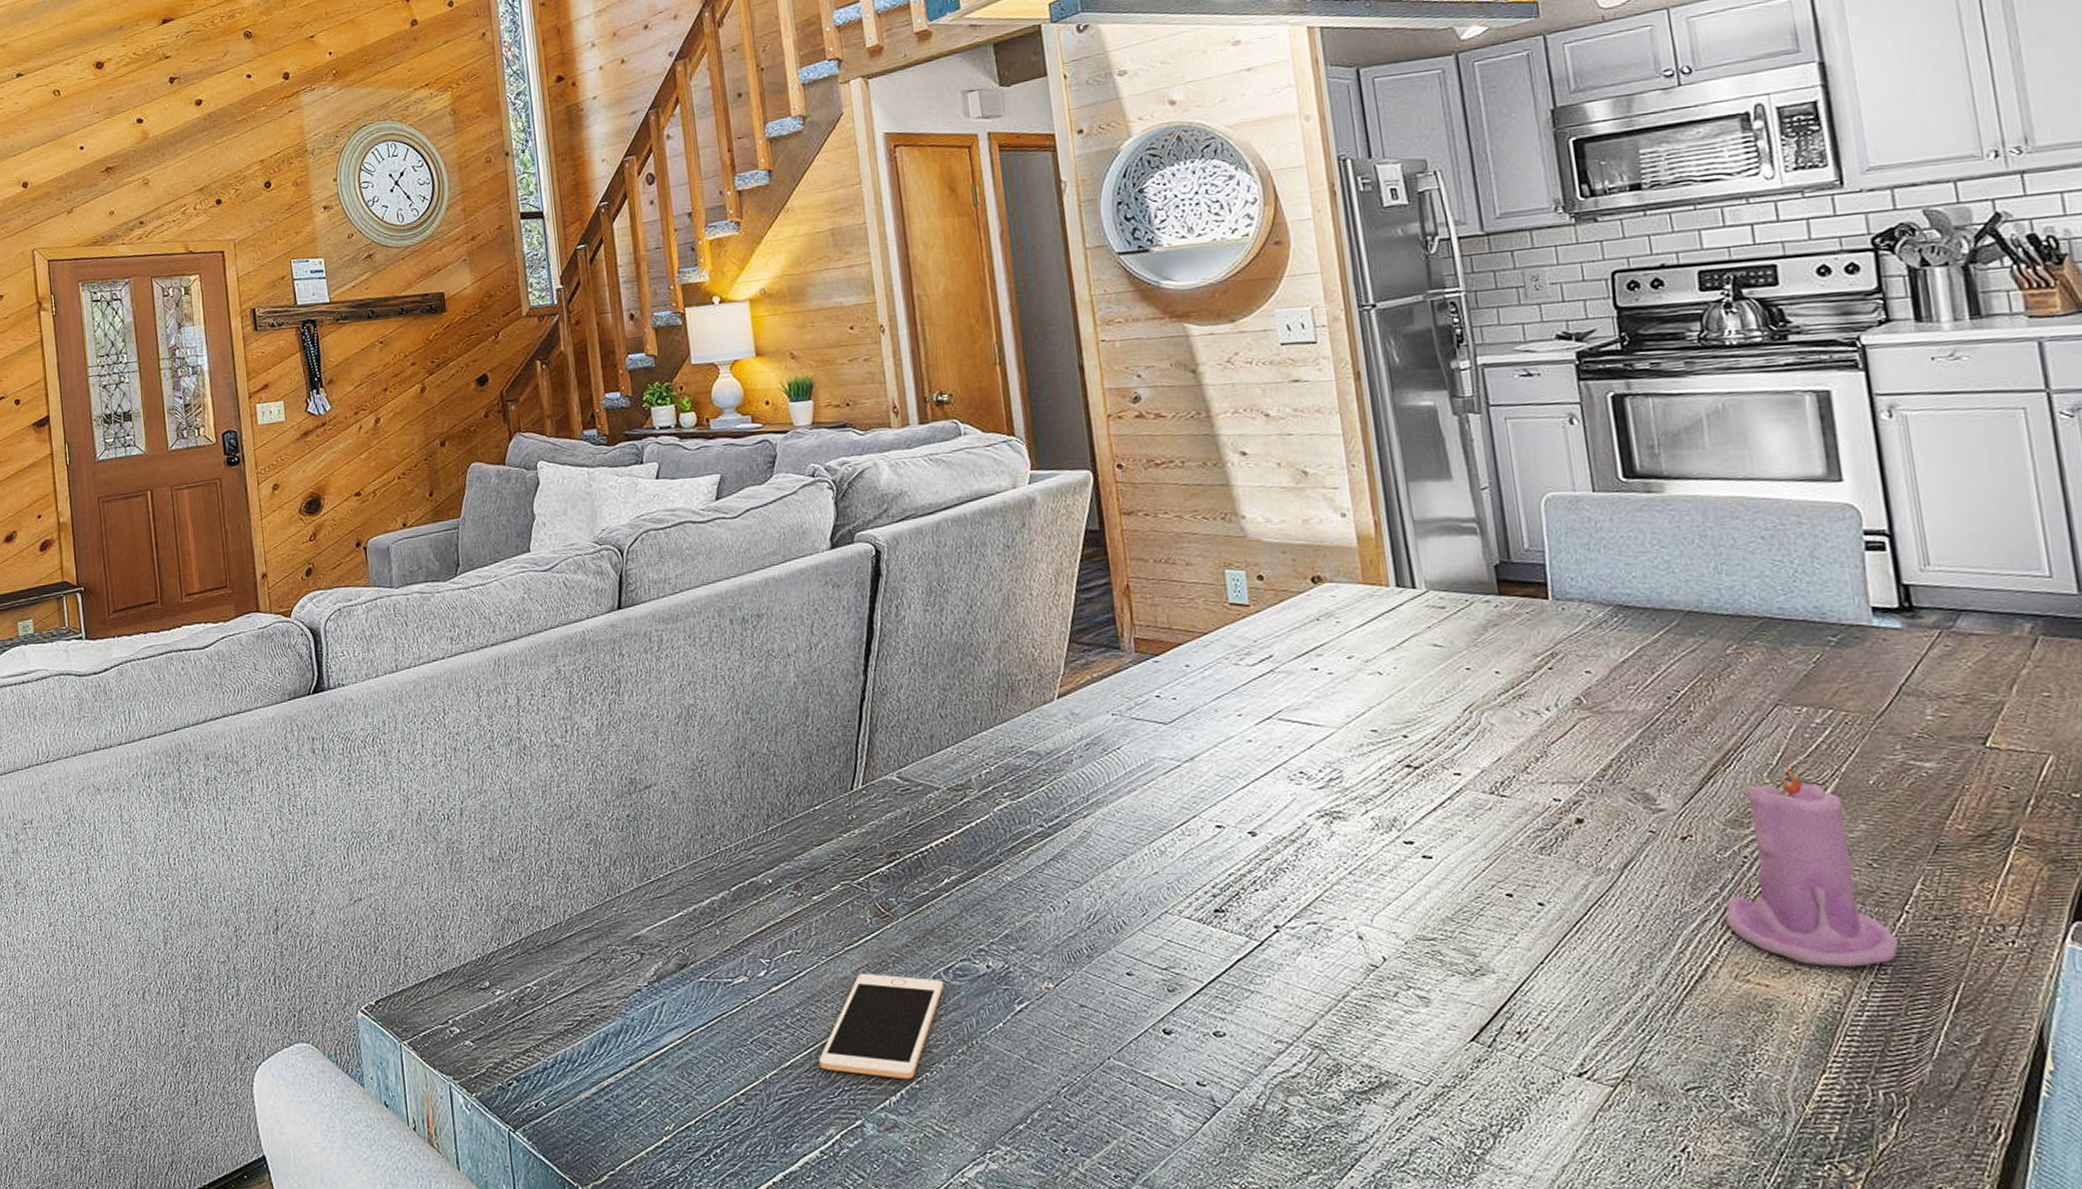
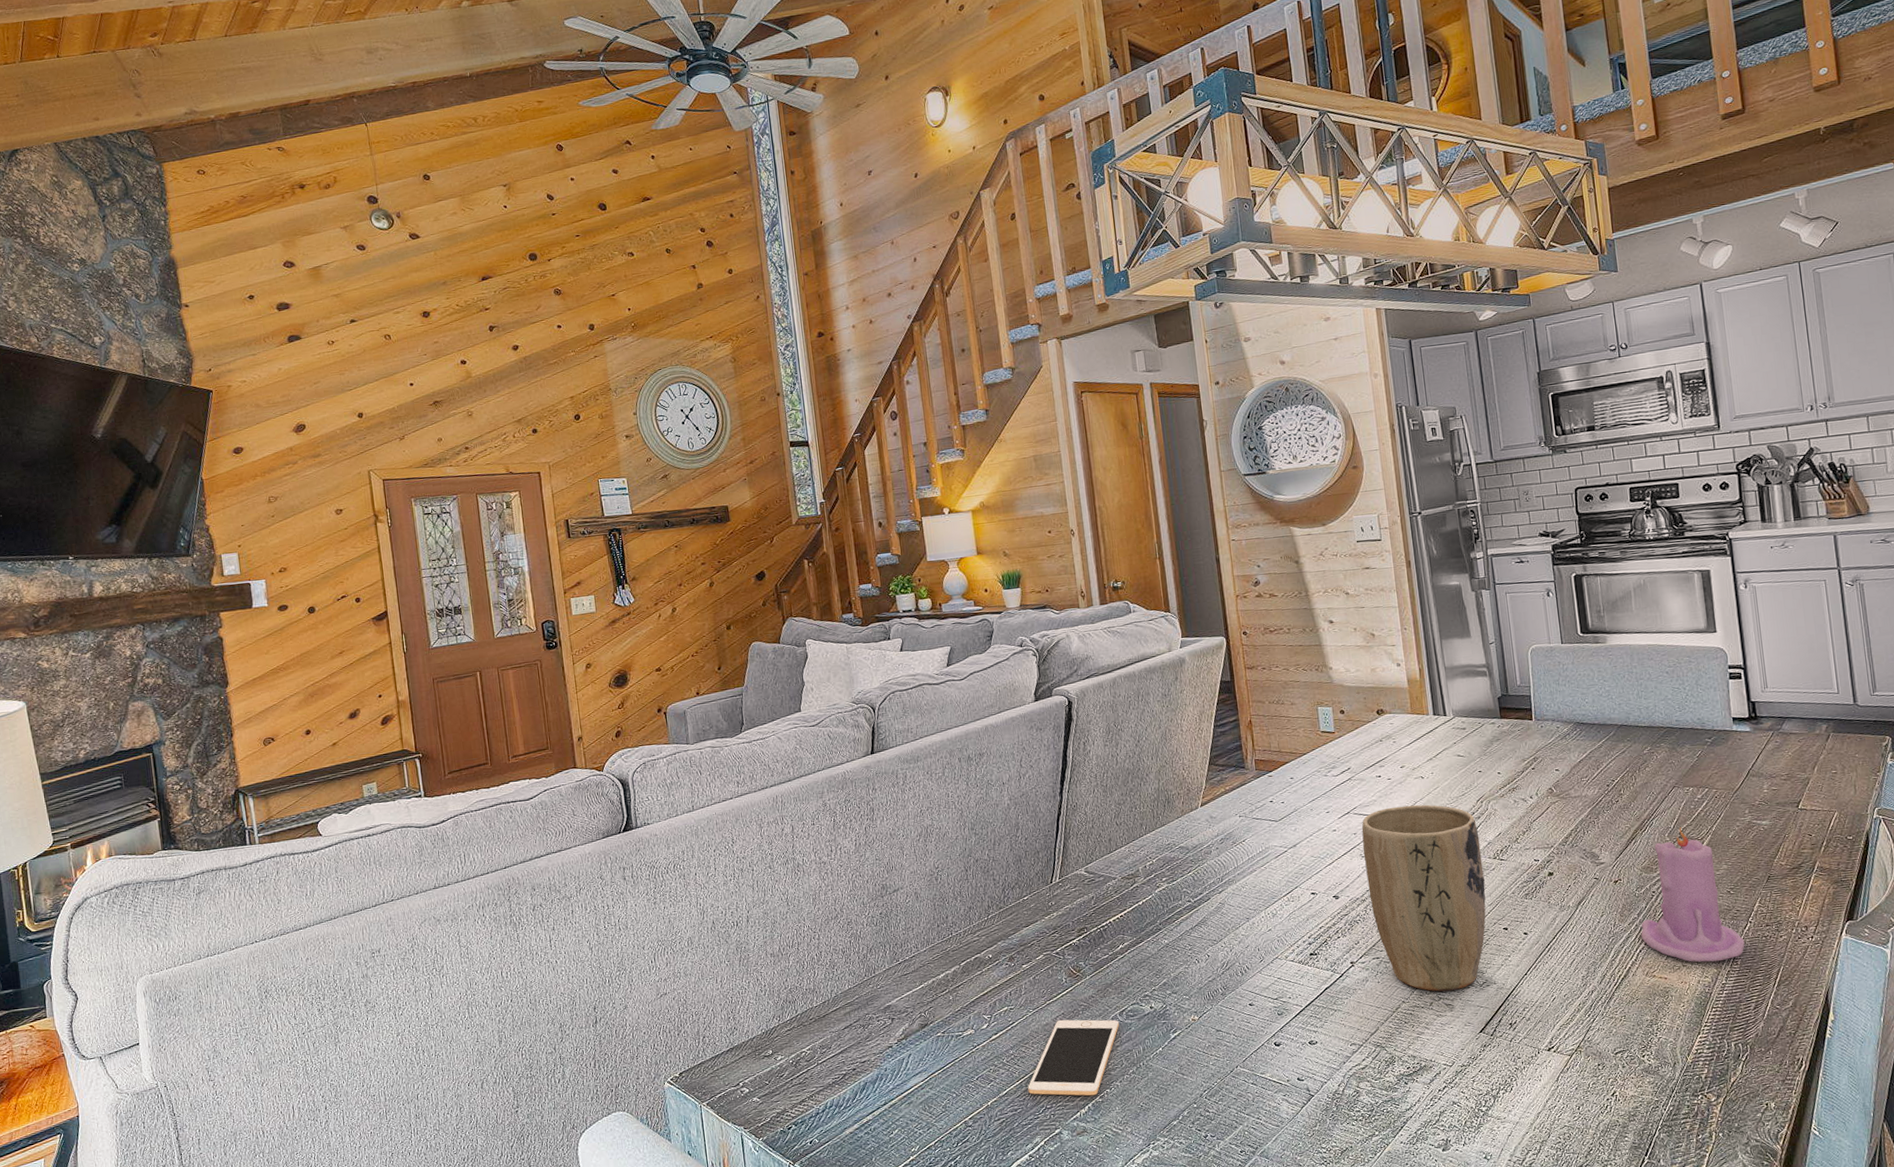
plant pot: none [1289,711,1479,977] -> present [1361,804,1486,992]

